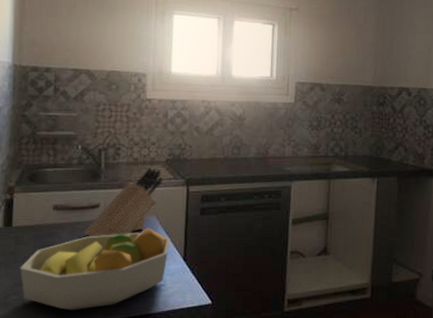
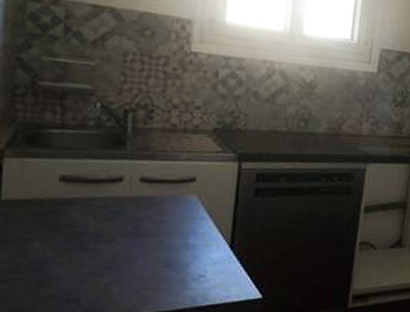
fruit bowl: present [20,227,171,311] -> none [11,208,215,304]
knife block: present [83,167,164,237] -> none [100,136,210,217]

